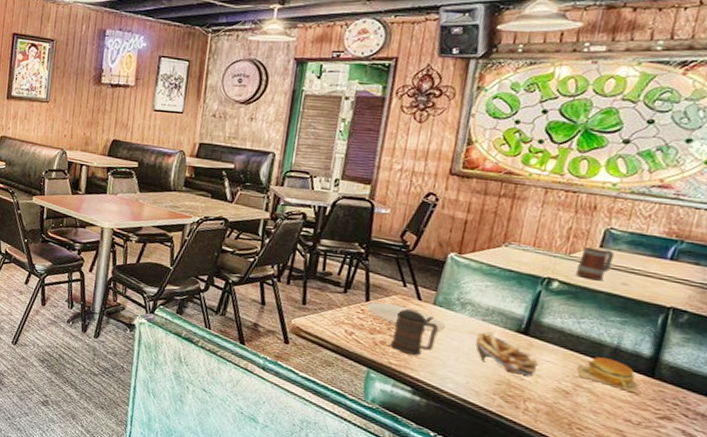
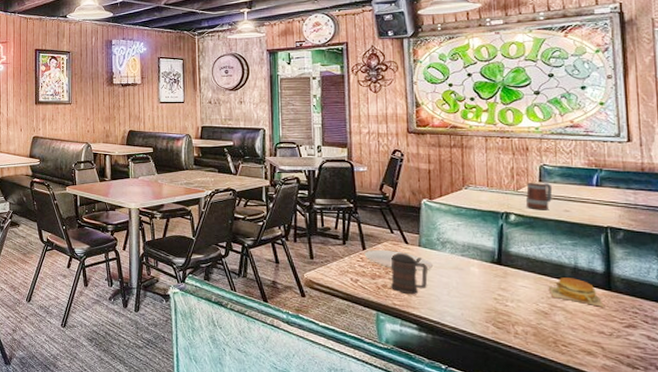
french fries: present [475,330,538,376] -> none [460,264,516,302]

